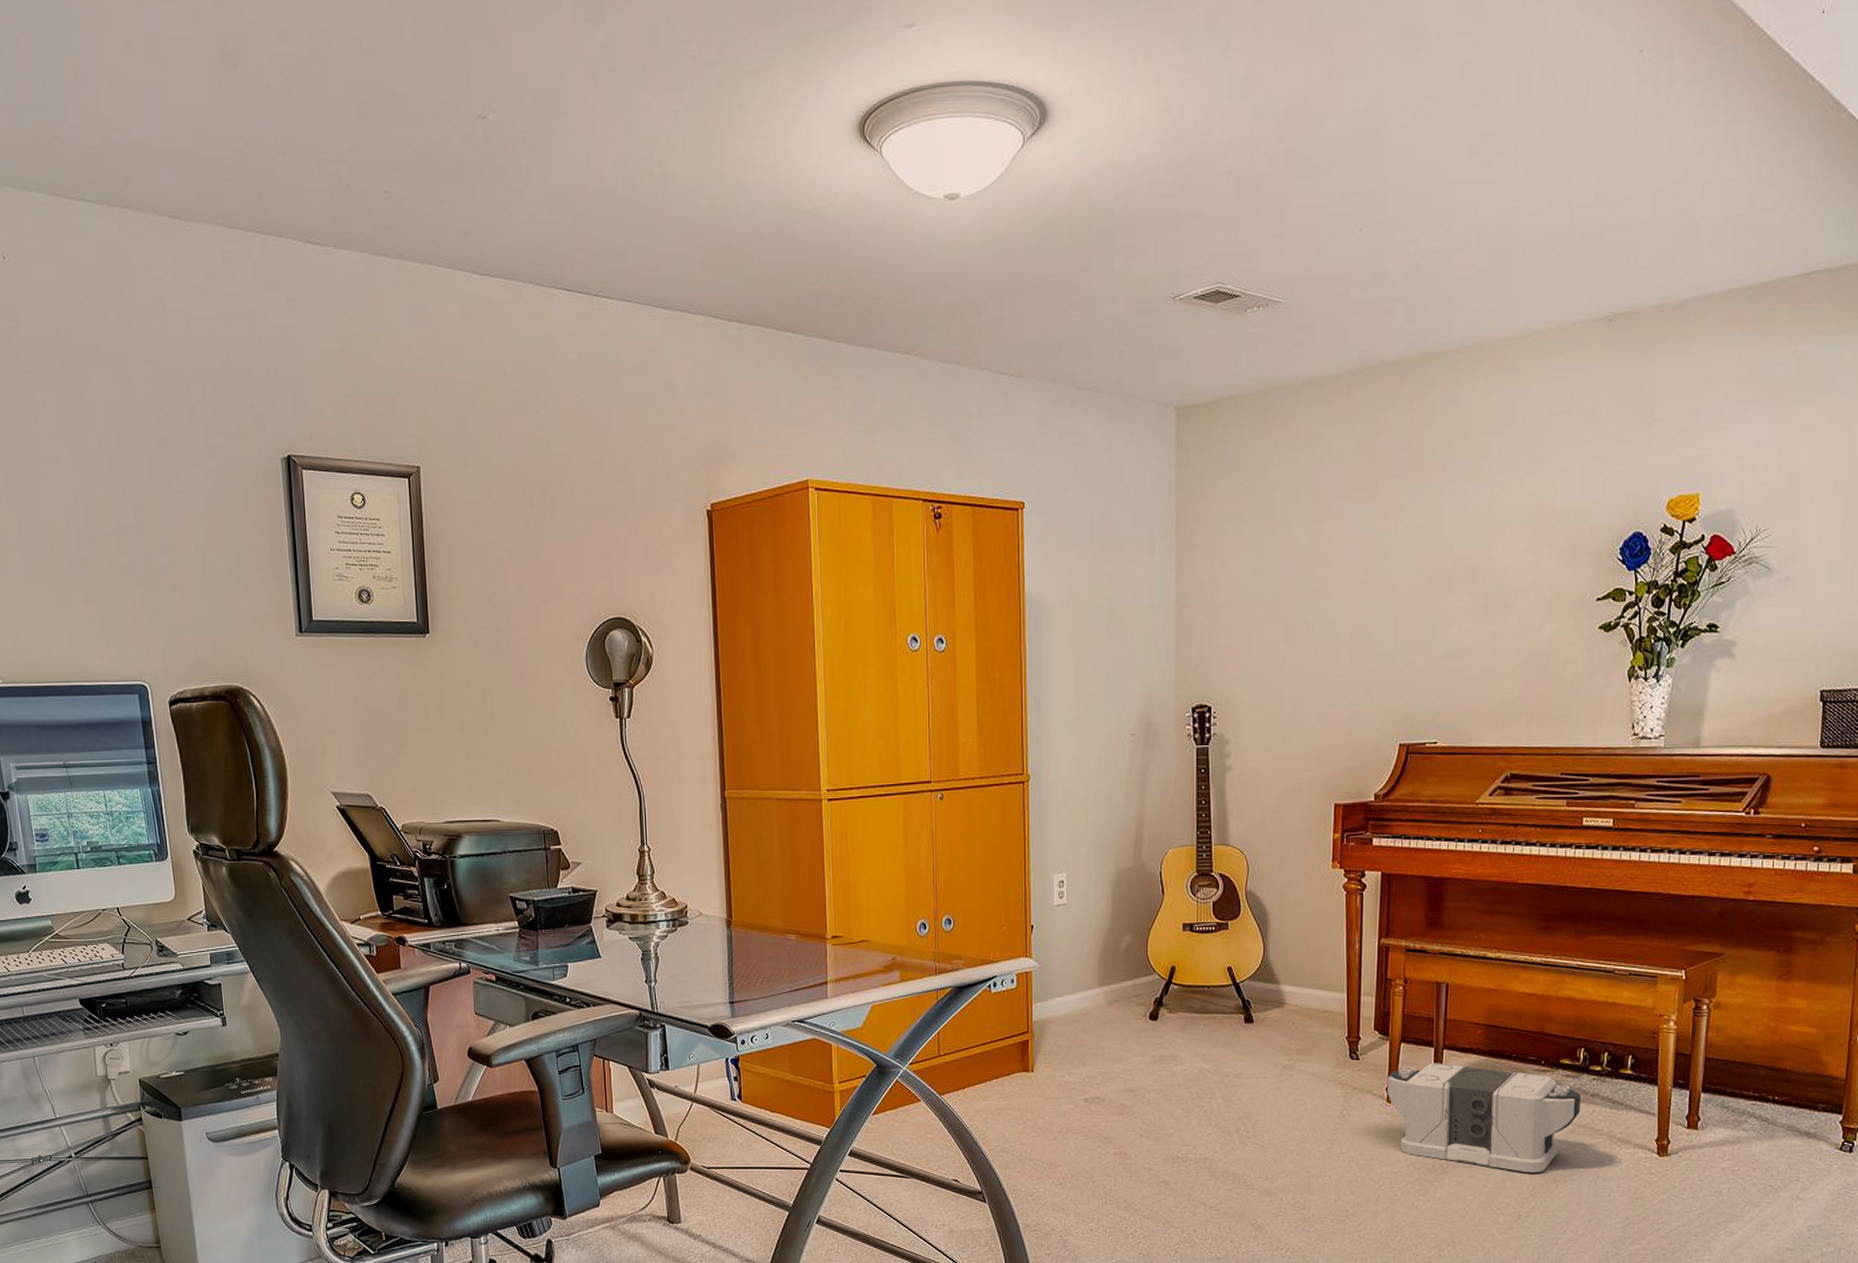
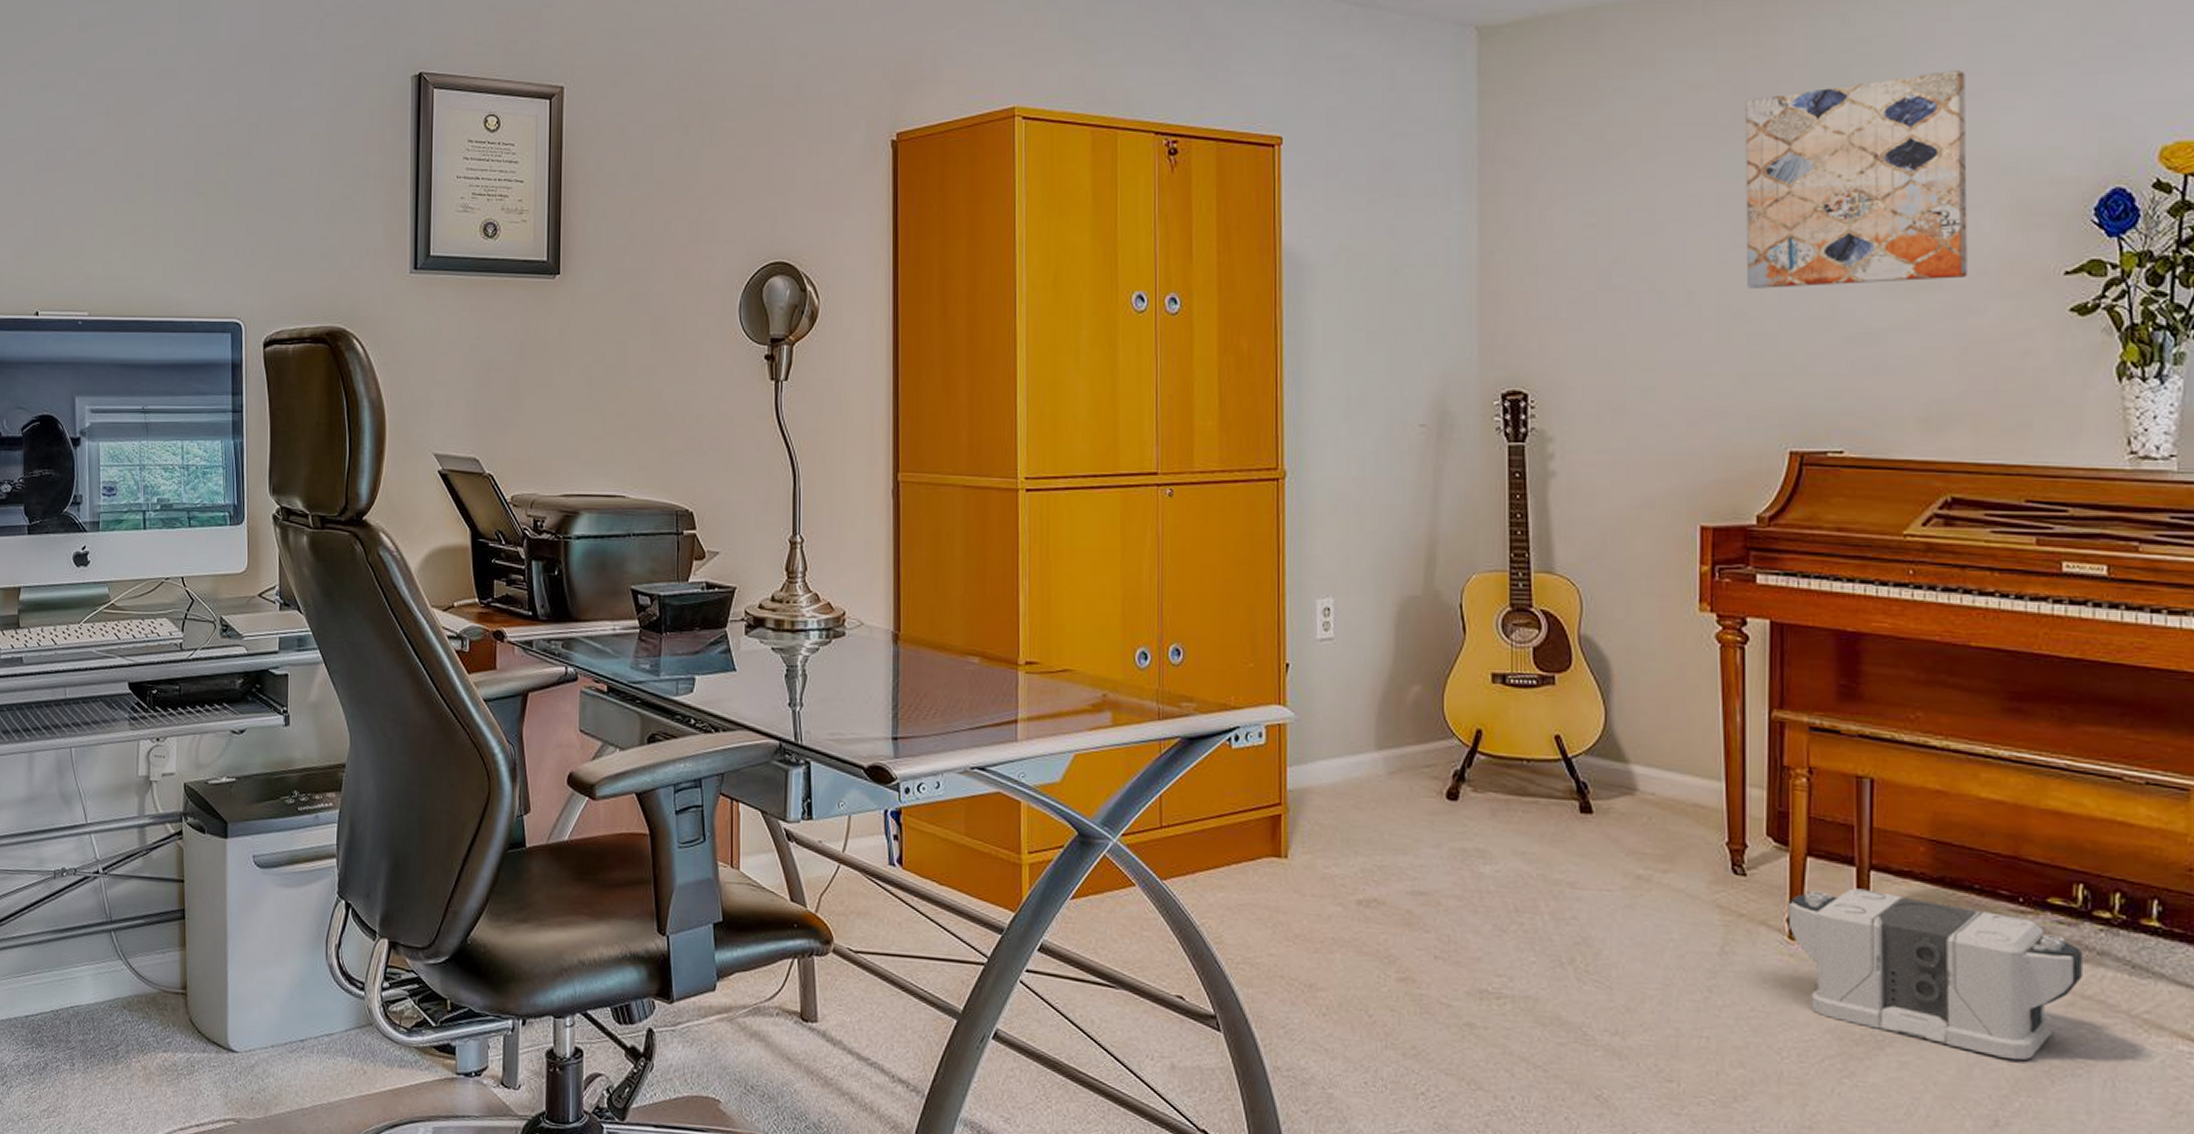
wall art: none [1373,440,1536,618] -> present [1745,70,1968,289]

